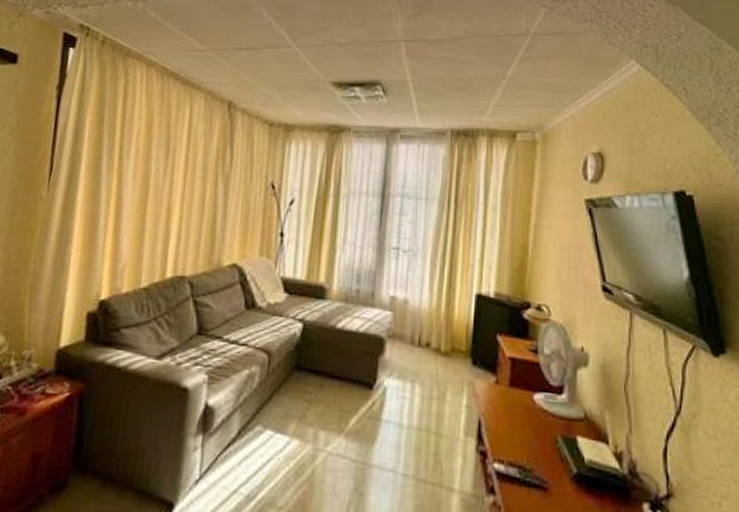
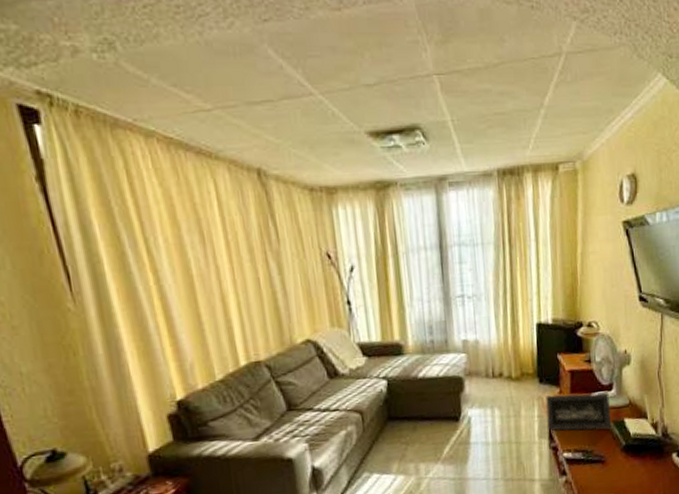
picture frame: none [476,382,560,446] -> present [545,393,612,431]

